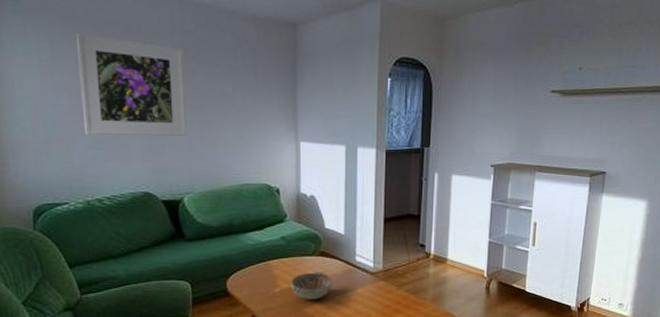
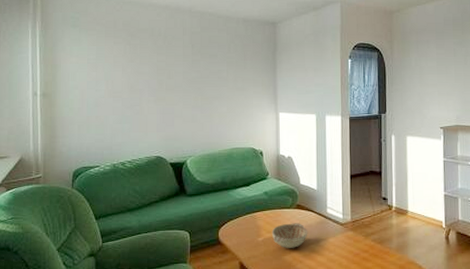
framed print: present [76,33,188,136] -> none [115,38,192,112]

